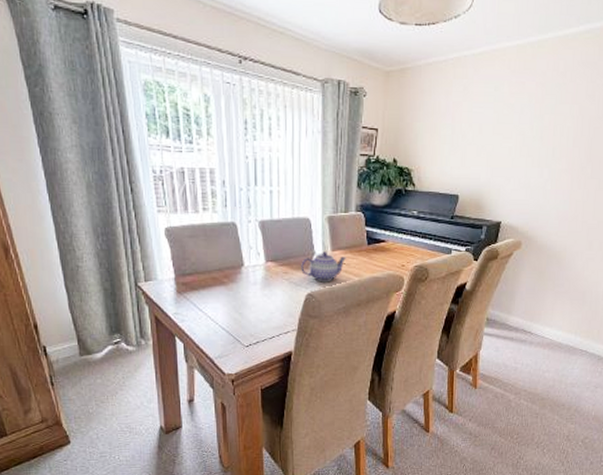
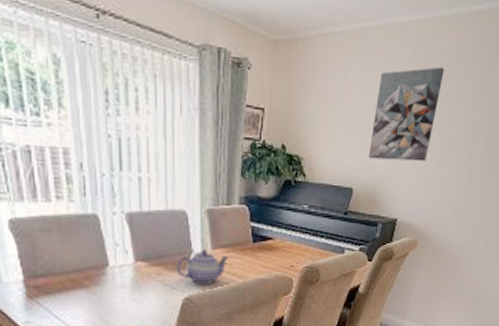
wall art: none [472,84,543,169] -> present [368,67,444,162]

